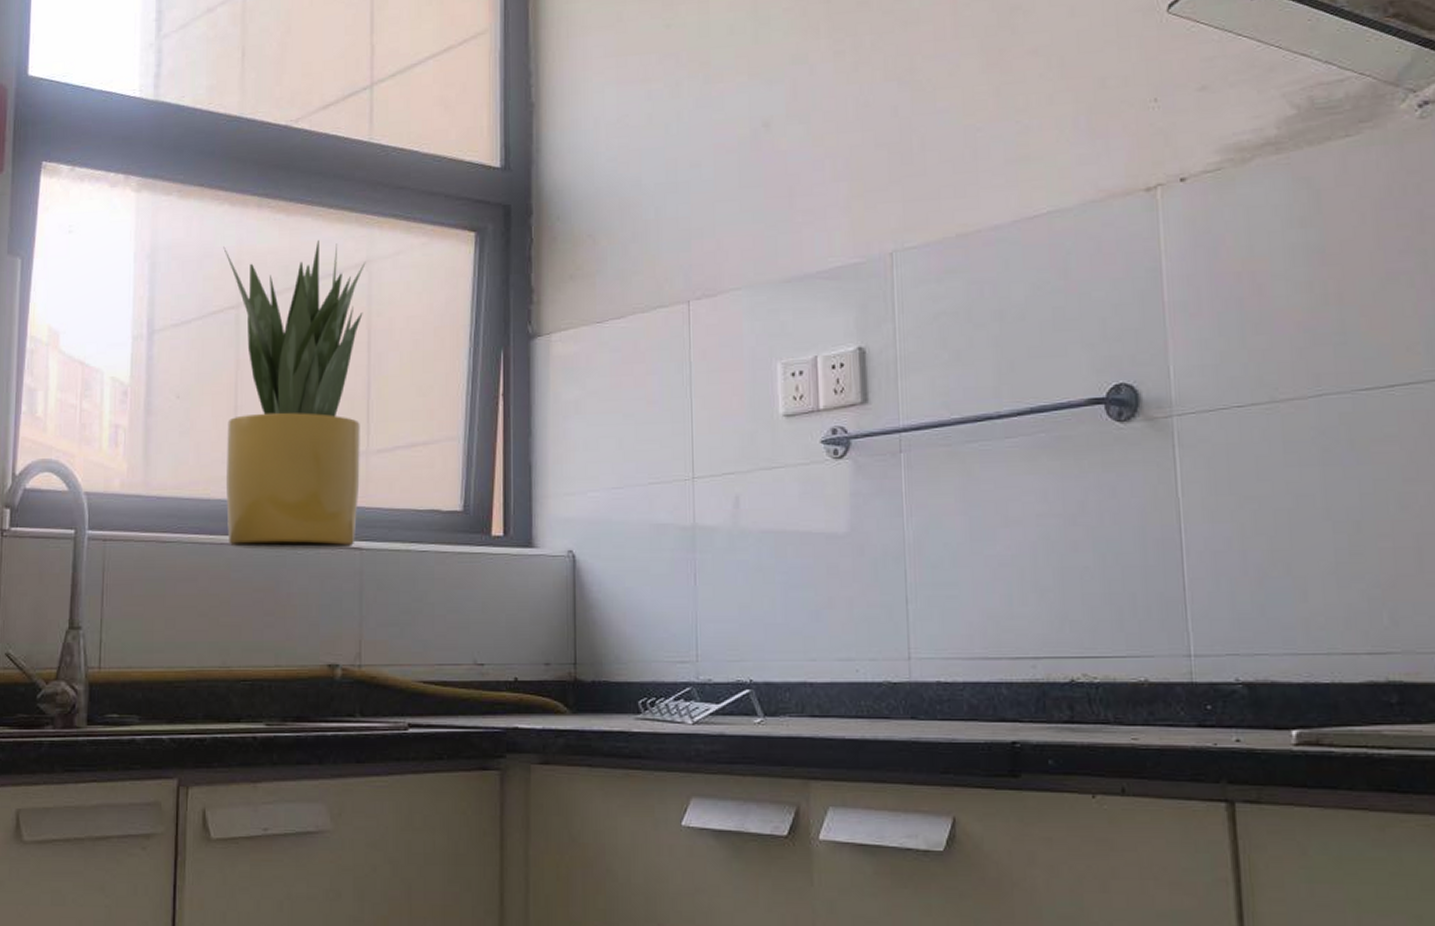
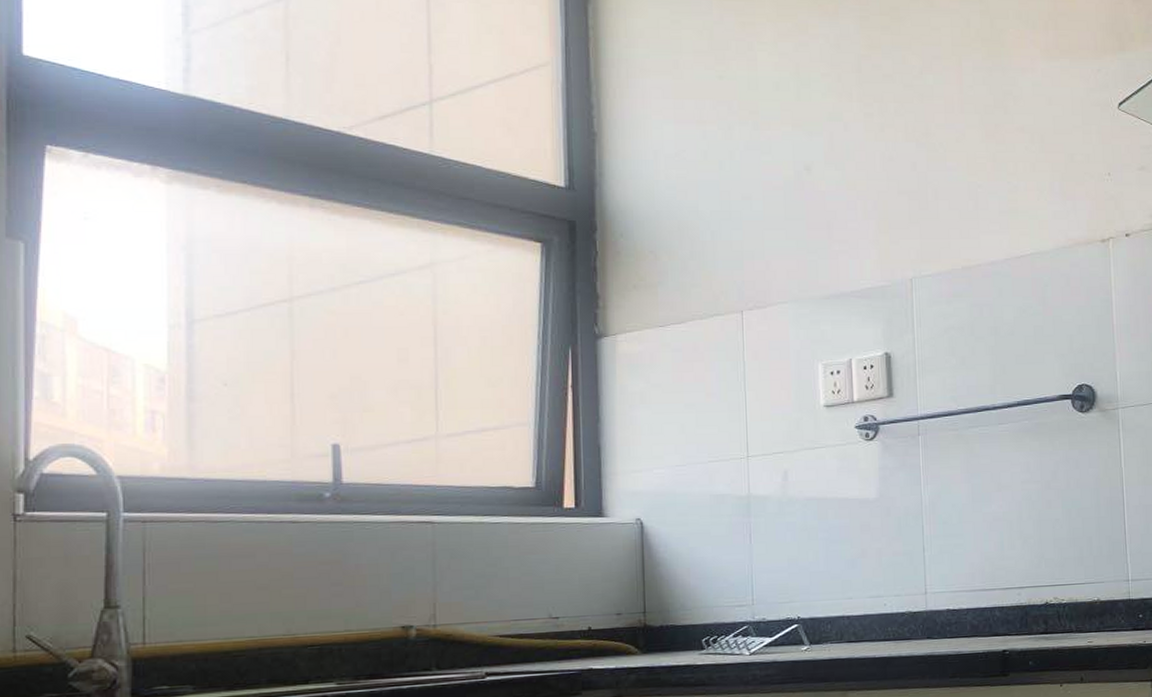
planter: present [223,240,366,551] -> none [272,242,430,527]

